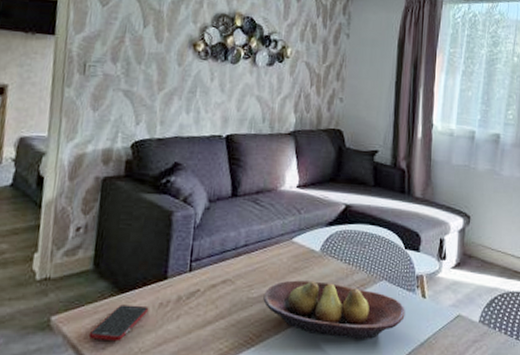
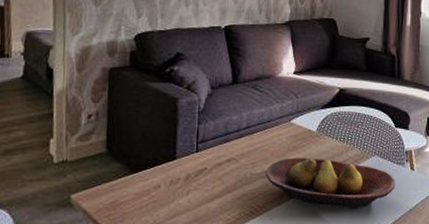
cell phone: present [88,305,149,342] -> none [107,183,161,215]

